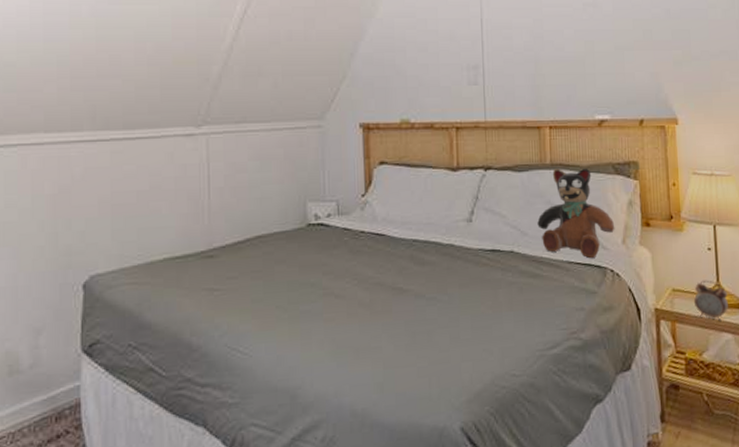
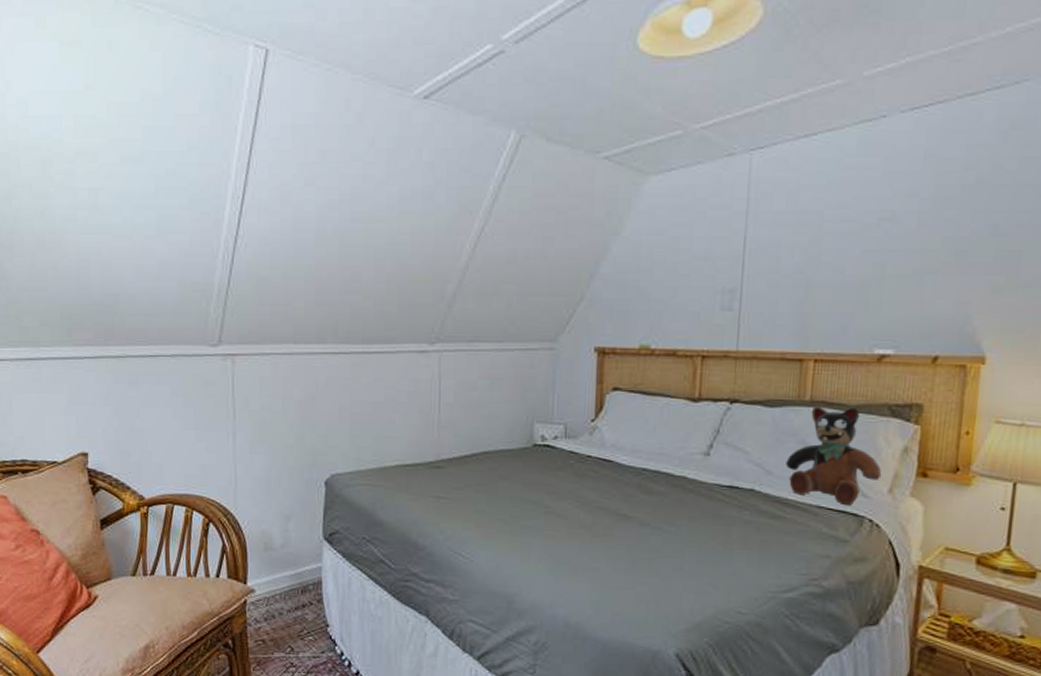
alarm clock: present [693,280,728,321] -> none [971,542,1019,588]

